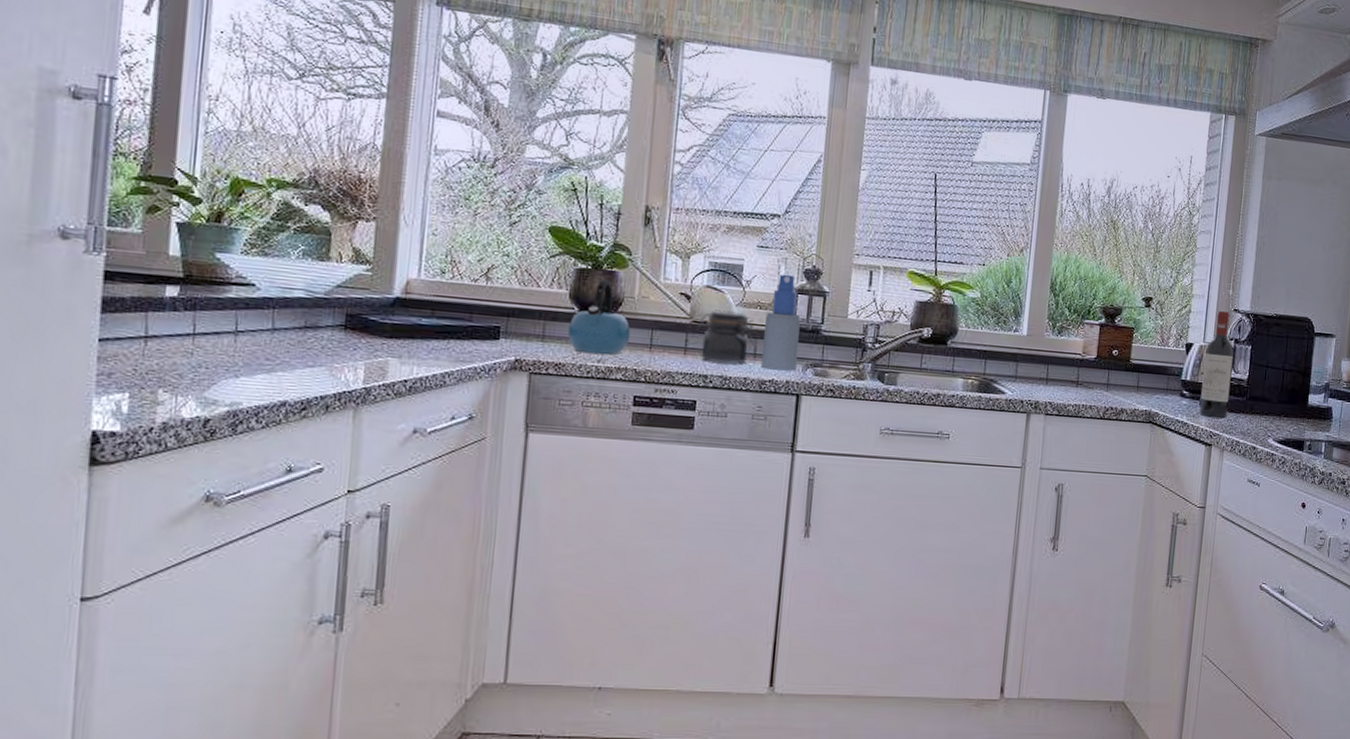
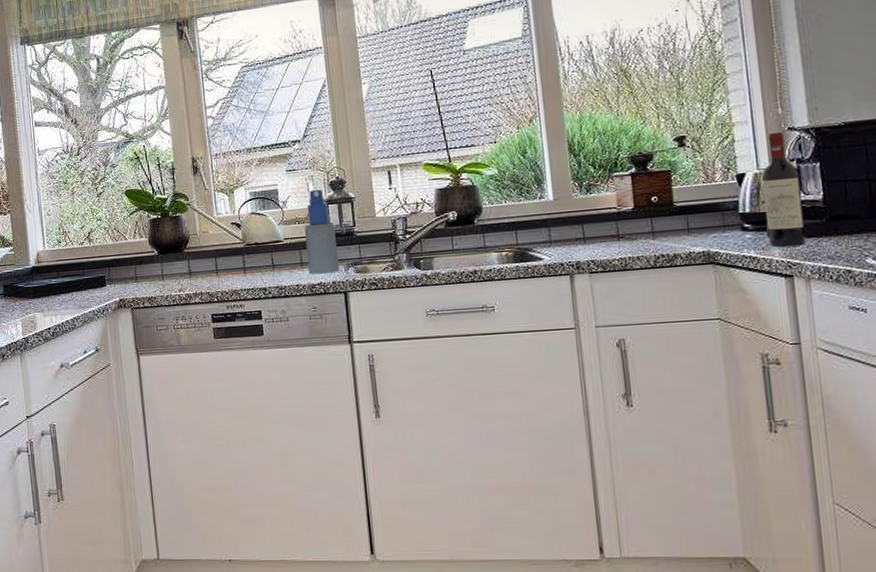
kettle: present [567,279,631,356] -> none [152,223,200,286]
jar: present [698,311,755,366] -> none [250,230,300,278]

